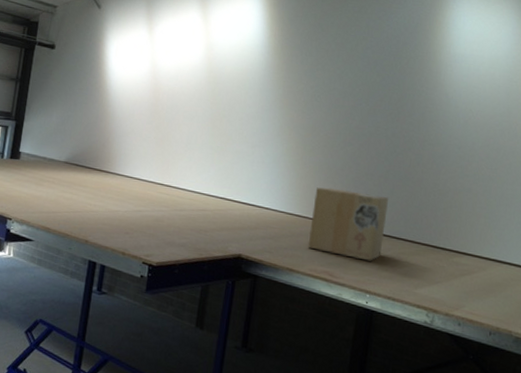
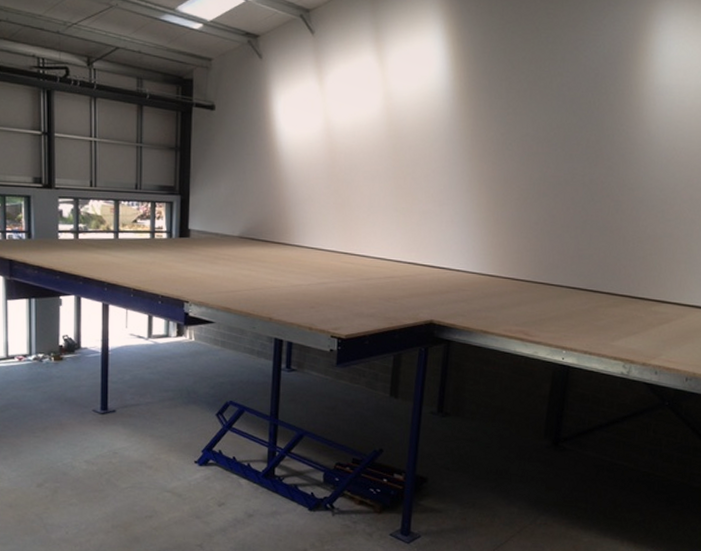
cardboard box: present [307,187,389,261] -> none [502,243,586,317]

